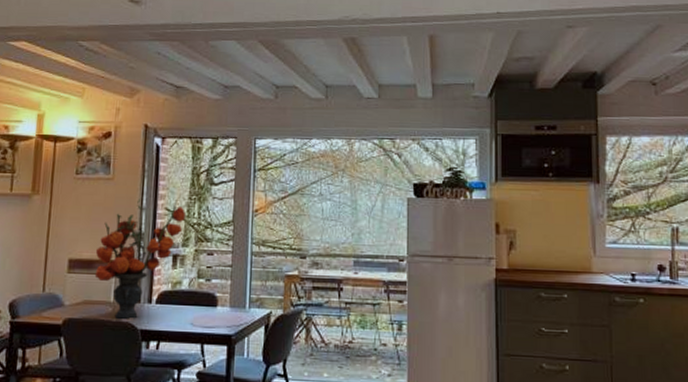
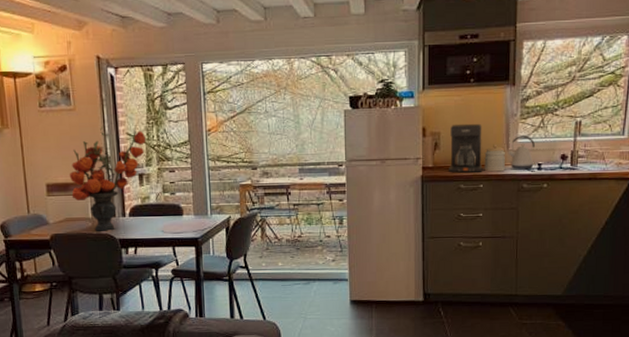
coffee maker: none [527,221,567,279] -> present [449,123,483,173]
jar: none [568,247,594,281] -> present [484,144,506,172]
kettle: none [595,240,629,280] -> present [507,135,536,170]

